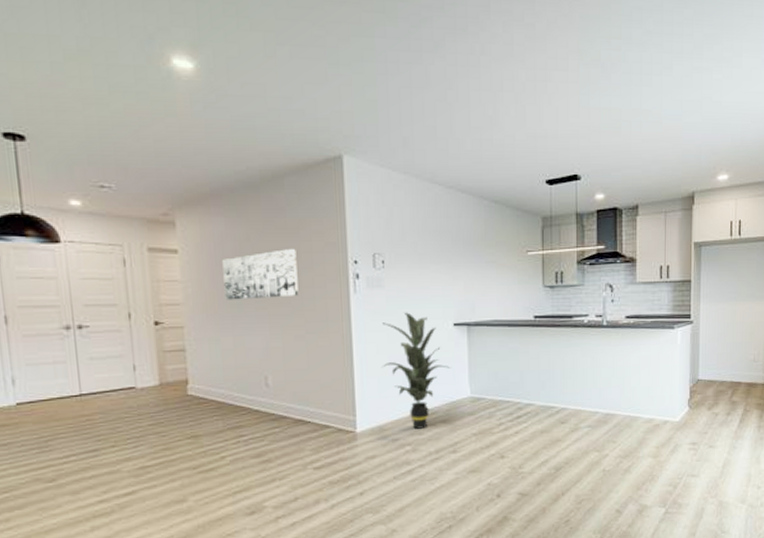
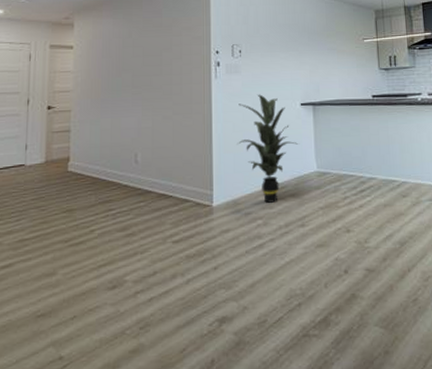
wall art: present [222,249,299,300] -> none [107,43,168,87]

